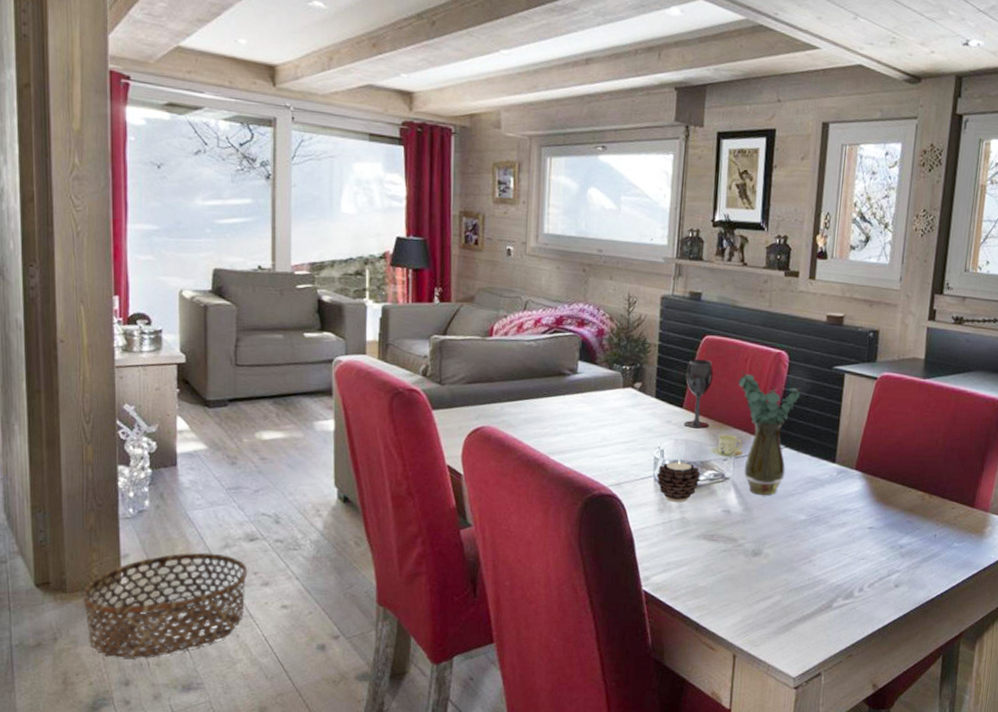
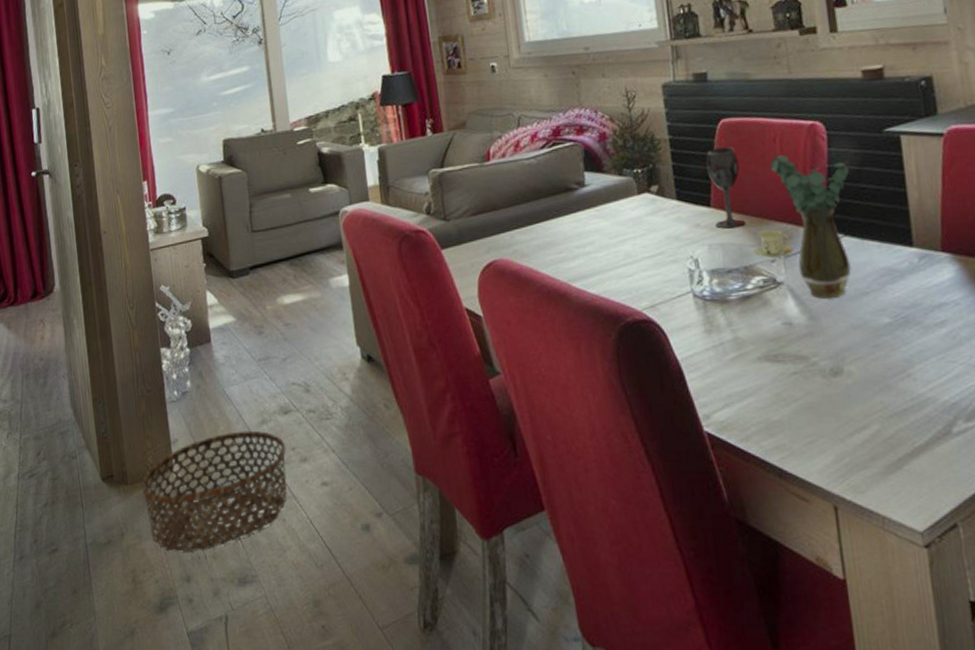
candle: present [656,459,701,502] -> none [694,267,748,320]

